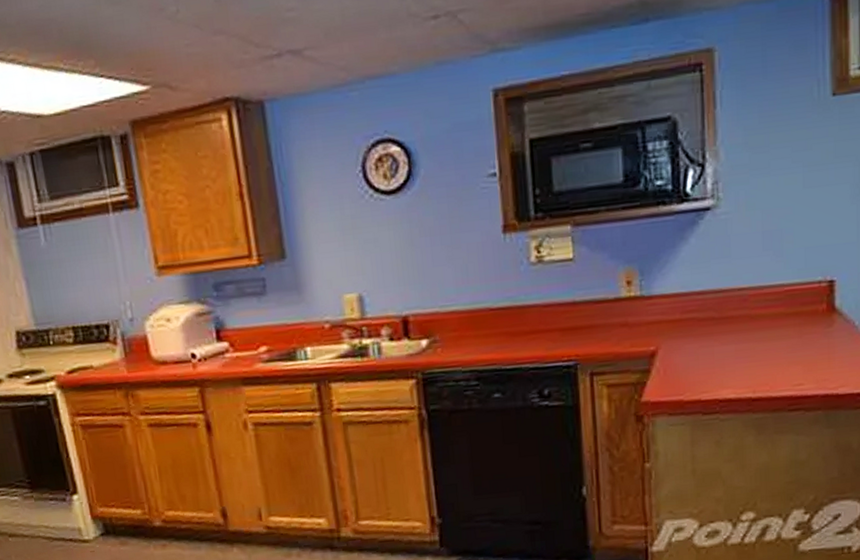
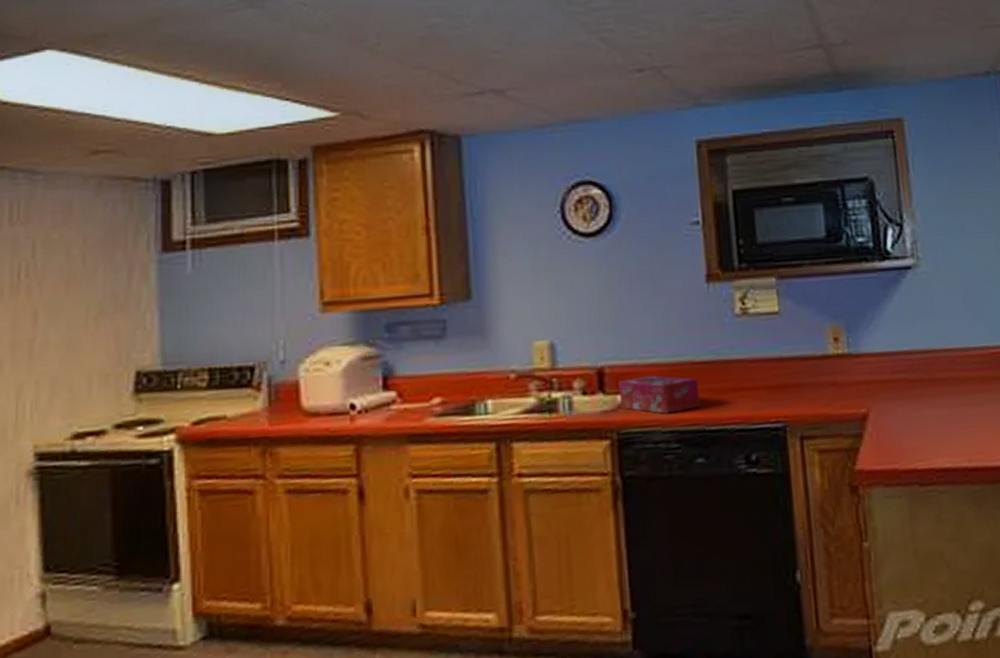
tissue box: none [421,321,497,356] -> present [618,375,700,414]

